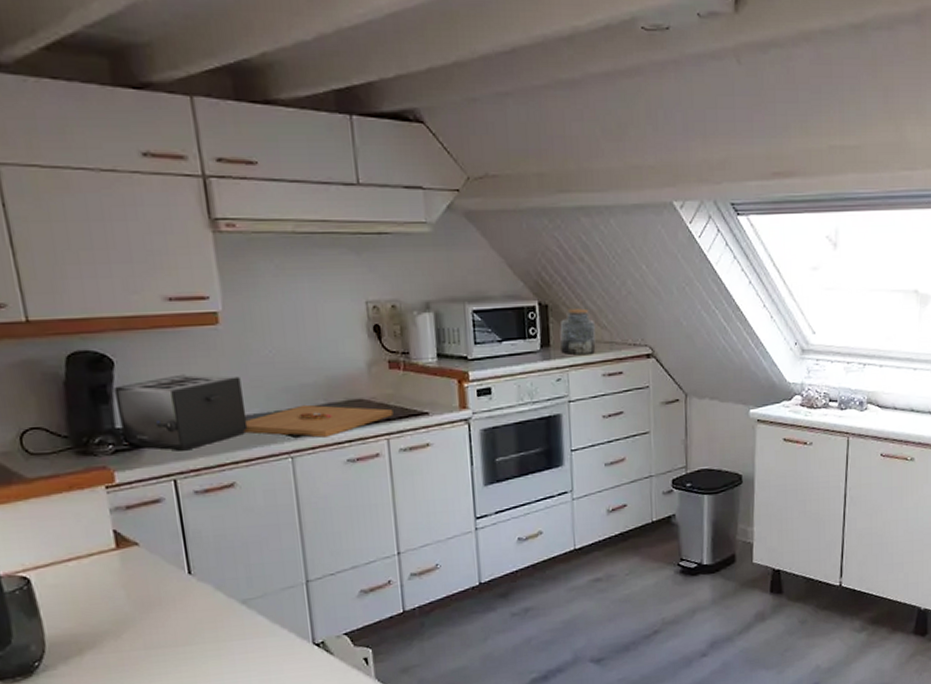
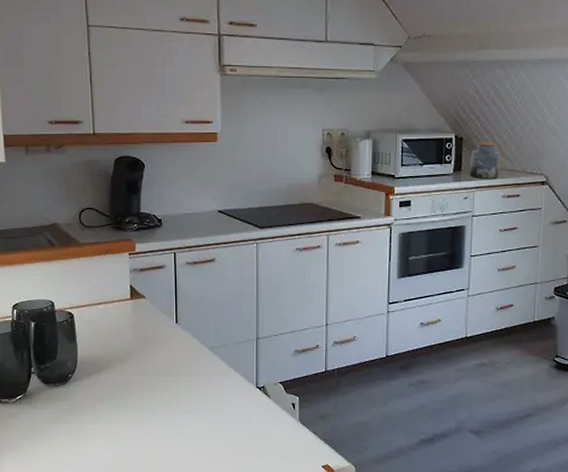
toaster: present [114,374,248,451] -> none [143,176,229,232]
platter: present [243,404,394,438] -> none [225,204,334,230]

